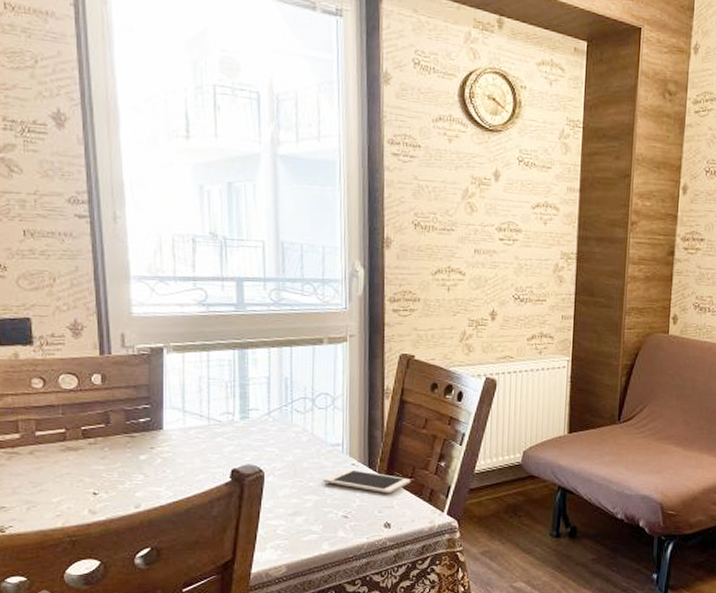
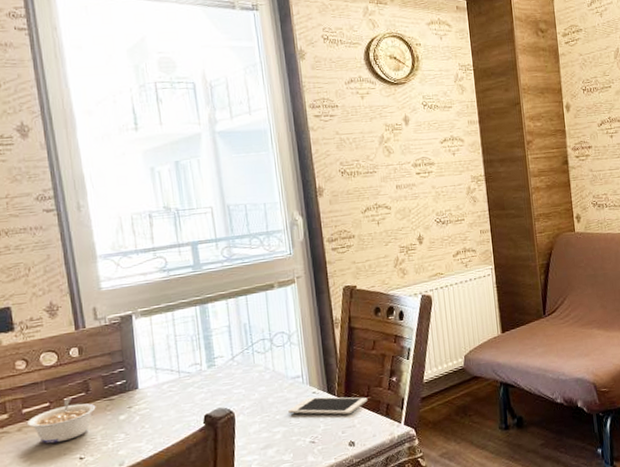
legume: none [40,427,115,473] -> present [27,398,96,444]

